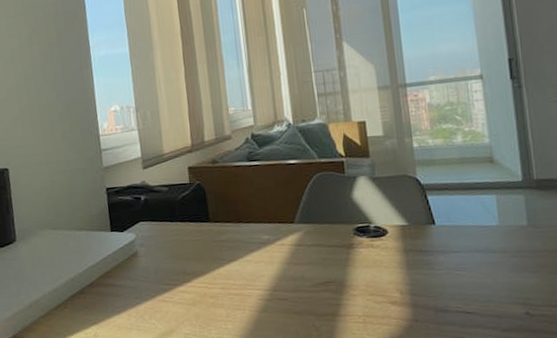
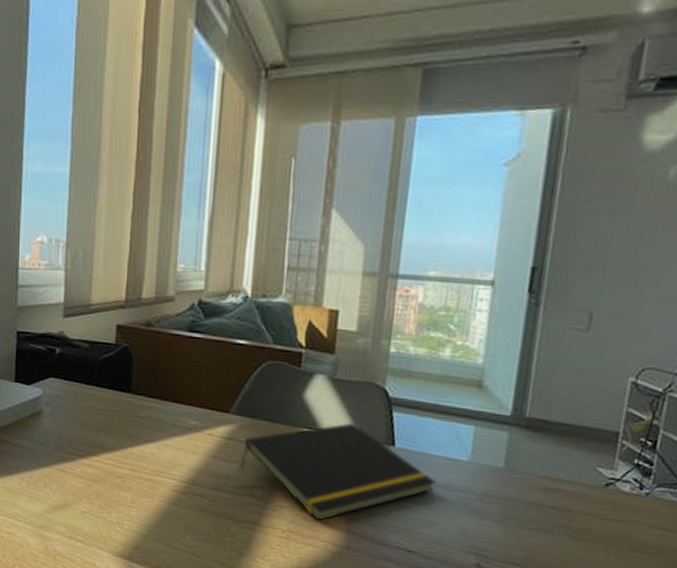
notepad: none [311,212,476,302] -> present [240,423,436,521]

